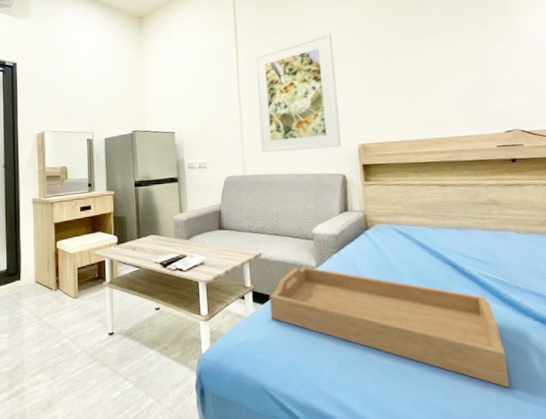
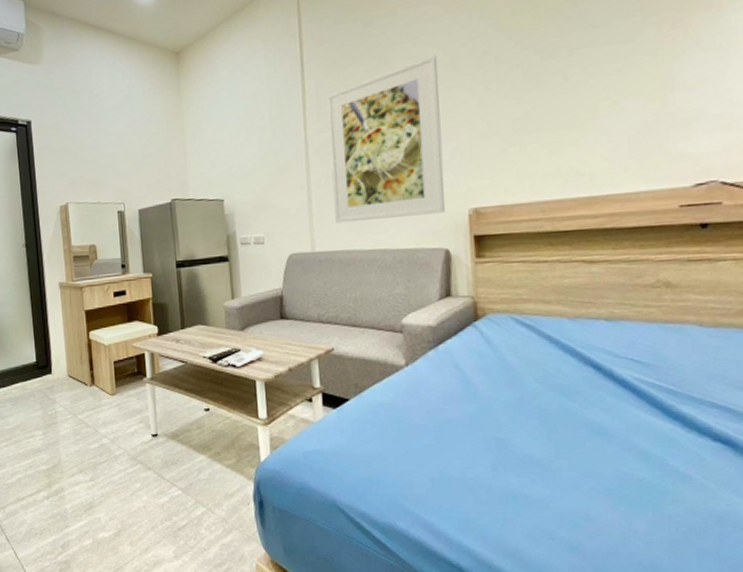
serving tray: present [269,266,509,388] -> none [343,365,667,522]

